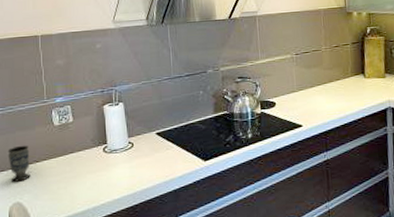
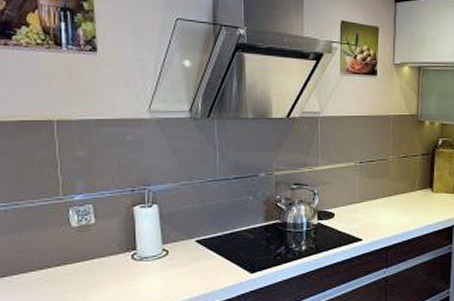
cup: present [7,145,30,182] -> none [11,247,40,290]

